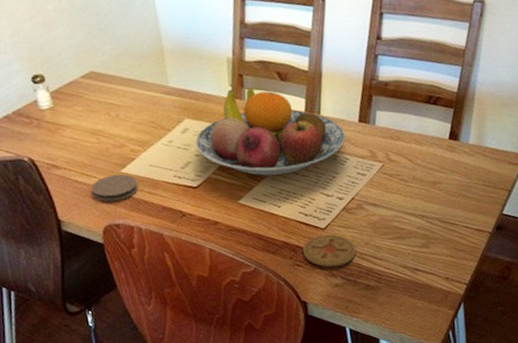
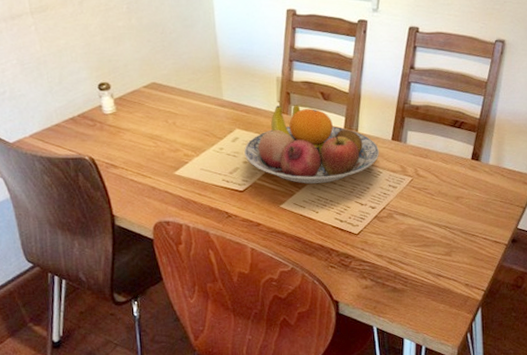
coaster: present [91,174,138,202] -> none [145,176,189,201]
coaster: present [302,234,356,268] -> none [336,240,385,270]

